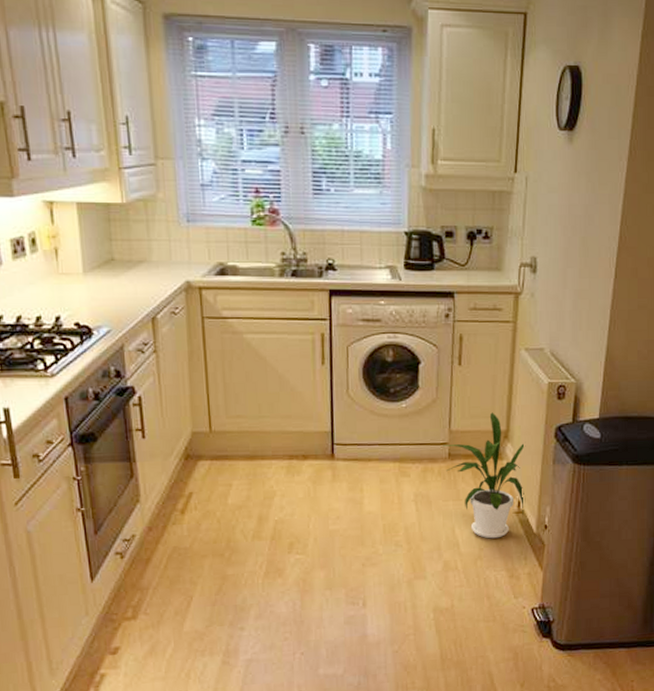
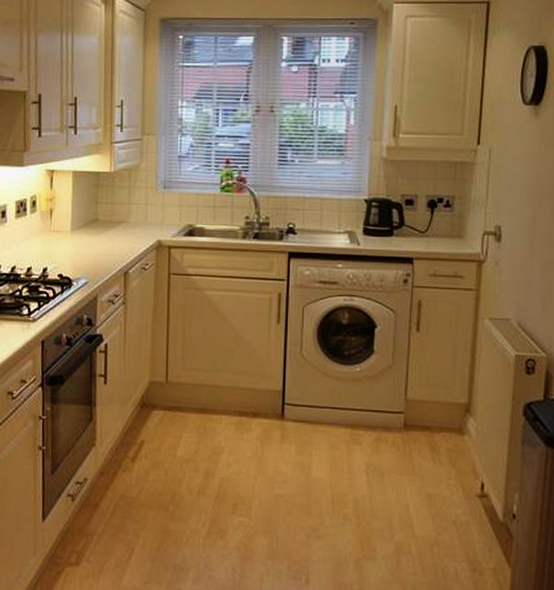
house plant: present [443,412,526,539] -> none [398,383,490,524]

